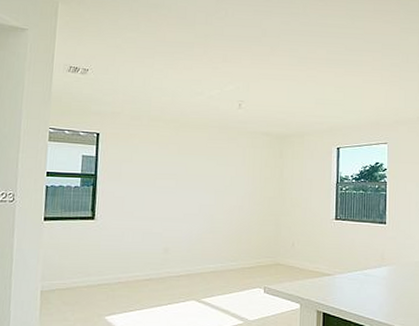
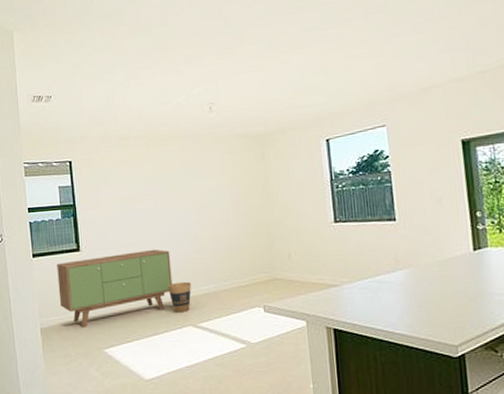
sideboard: none [65,225,184,294] -> present [57,249,173,328]
trash can: none [177,258,200,287] -> present [167,281,192,313]

